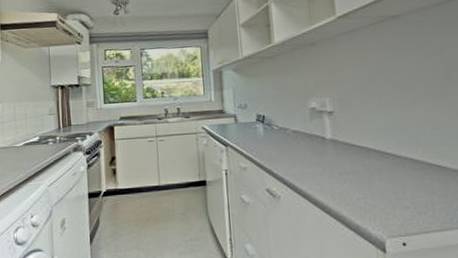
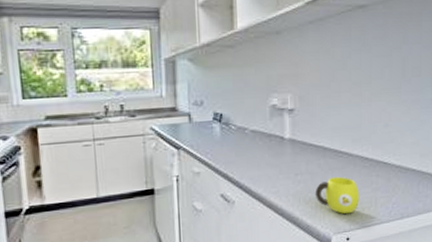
cup: none [362,177,414,218] -> present [315,176,360,214]

